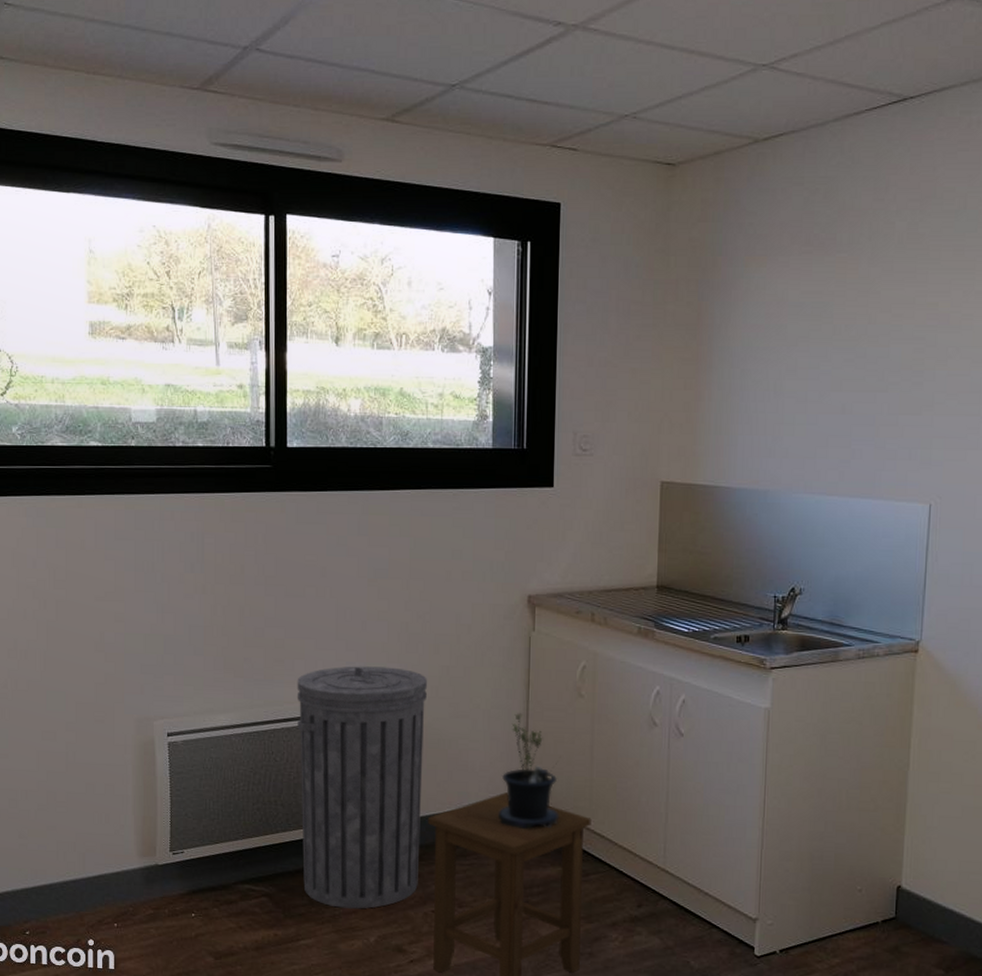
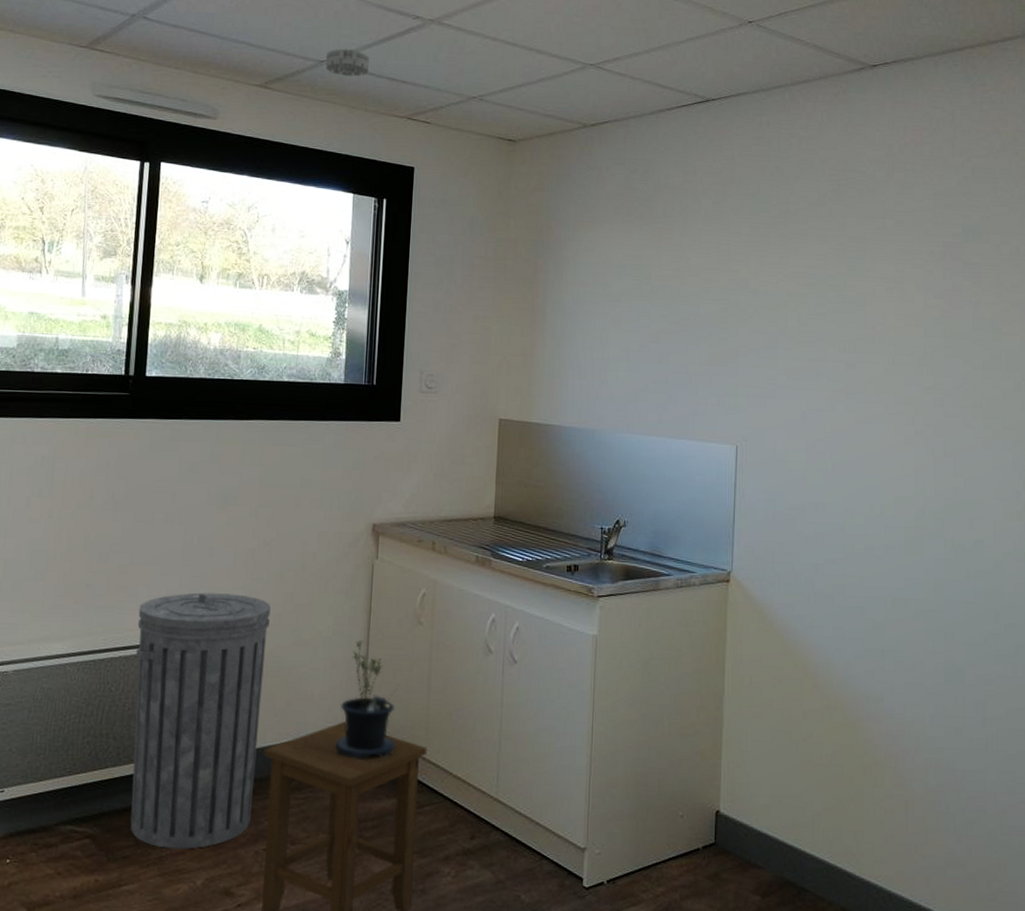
smoke detector: none [458,67,506,101] -> present [326,48,369,77]

